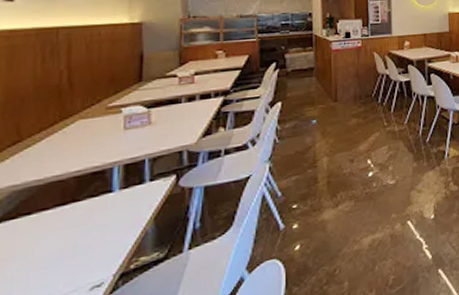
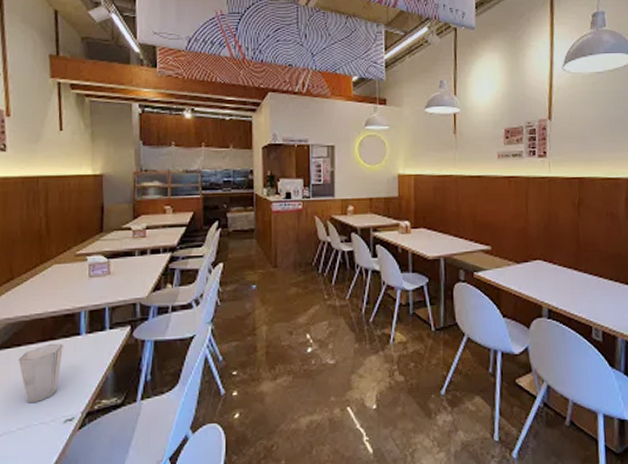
cup: none [27,204,90,276] -> present [18,344,63,403]

